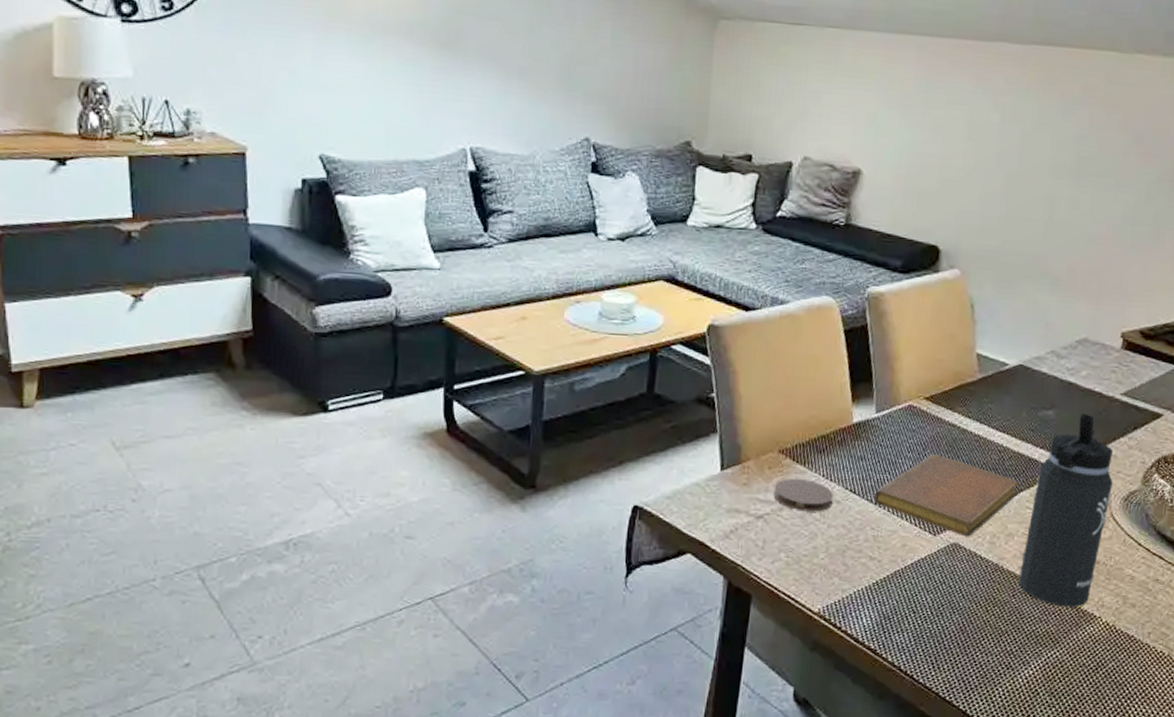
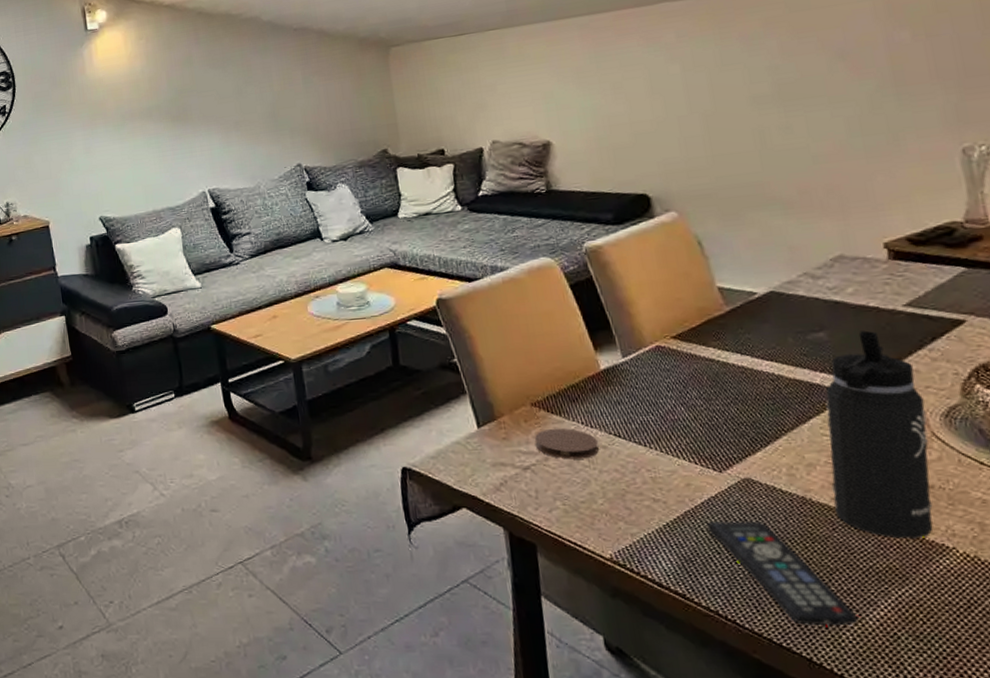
notebook: present [874,454,1019,537] -> none [641,391,807,471]
remote control: none [910,581,1012,683] -> present [707,520,859,626]

